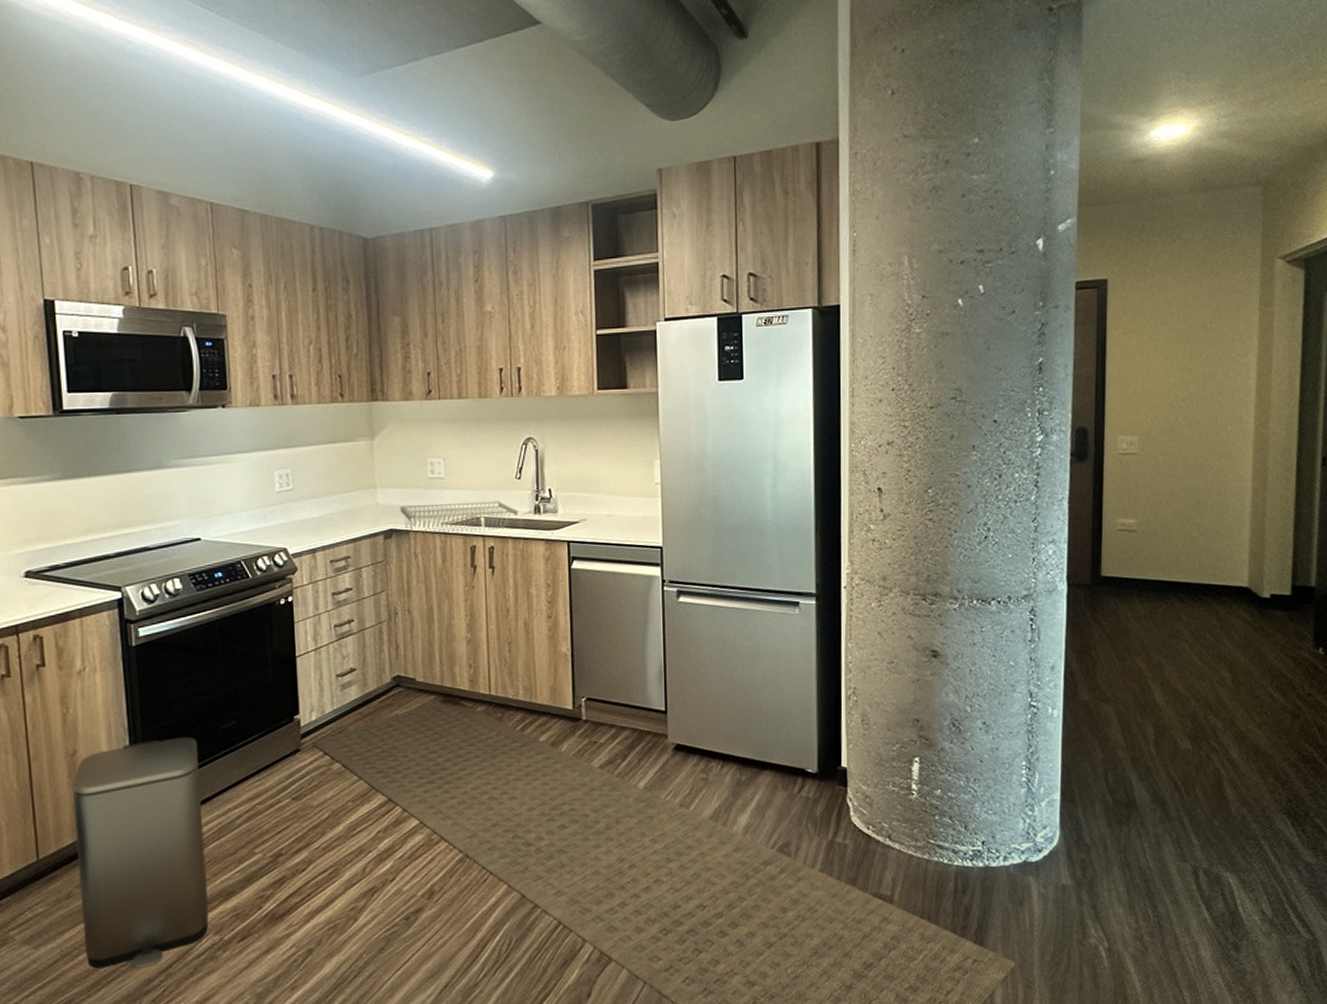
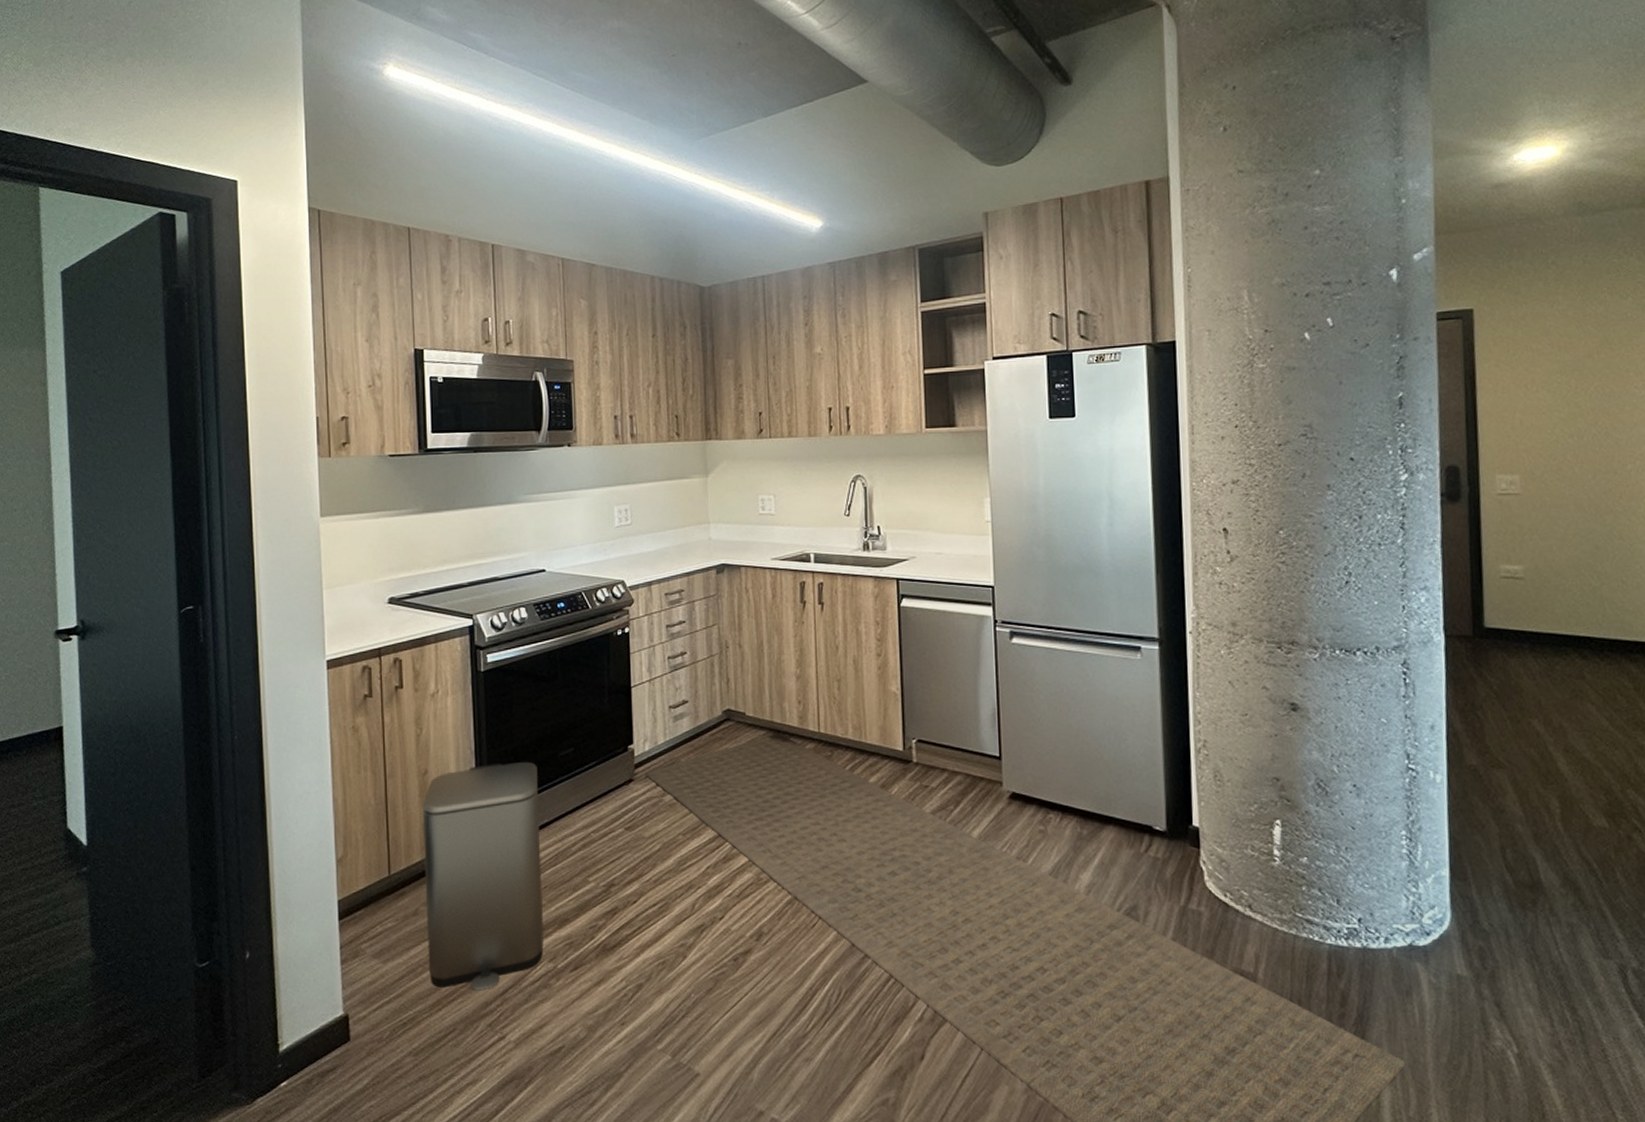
dish rack: present [400,501,518,535] -> none [731,537,847,570]

